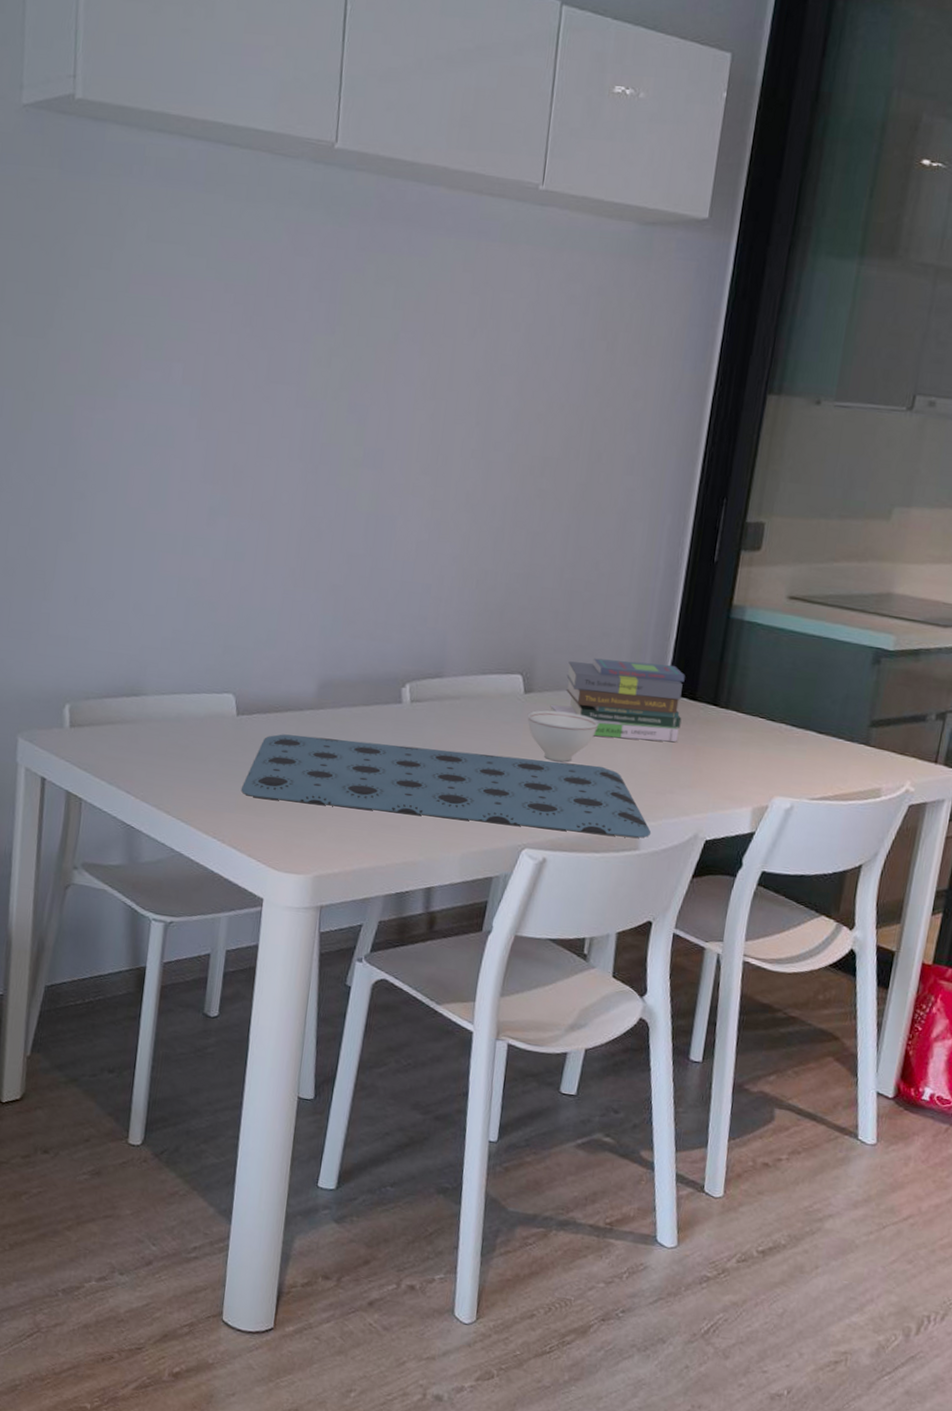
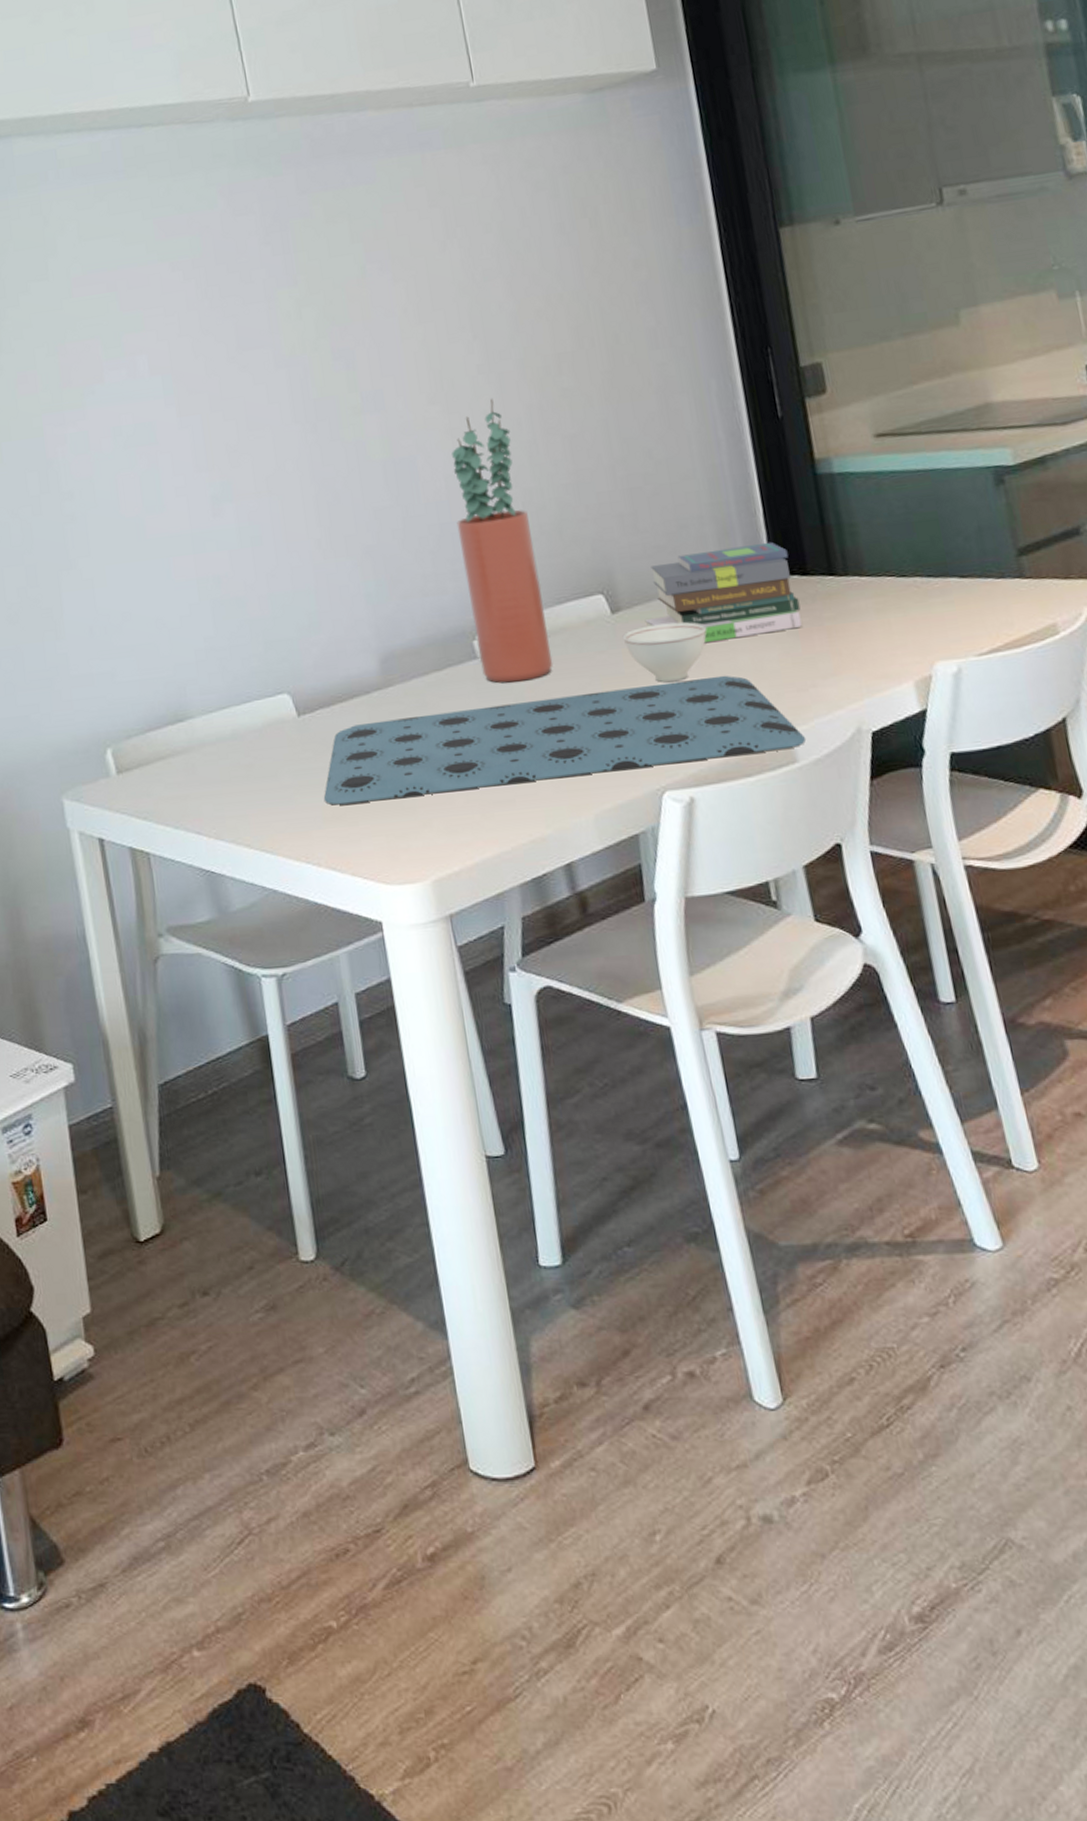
vase: none [402,482,485,732] -> present [451,398,553,683]

